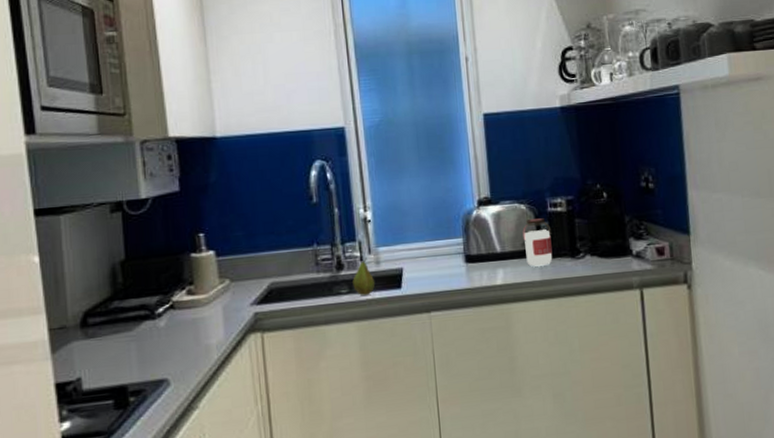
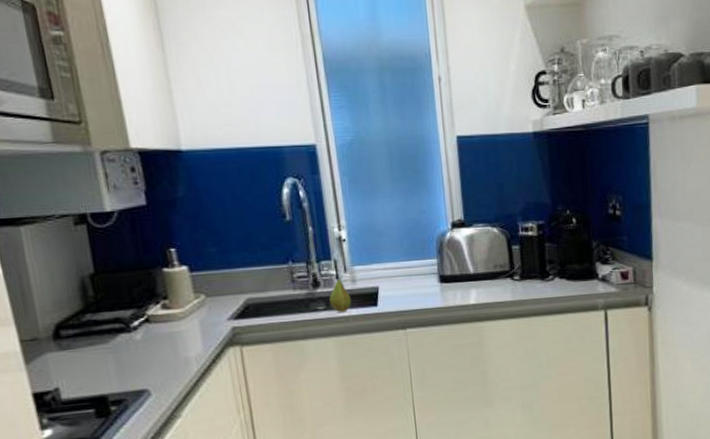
jar: present [522,218,553,267] -> none [495,241,524,288]

